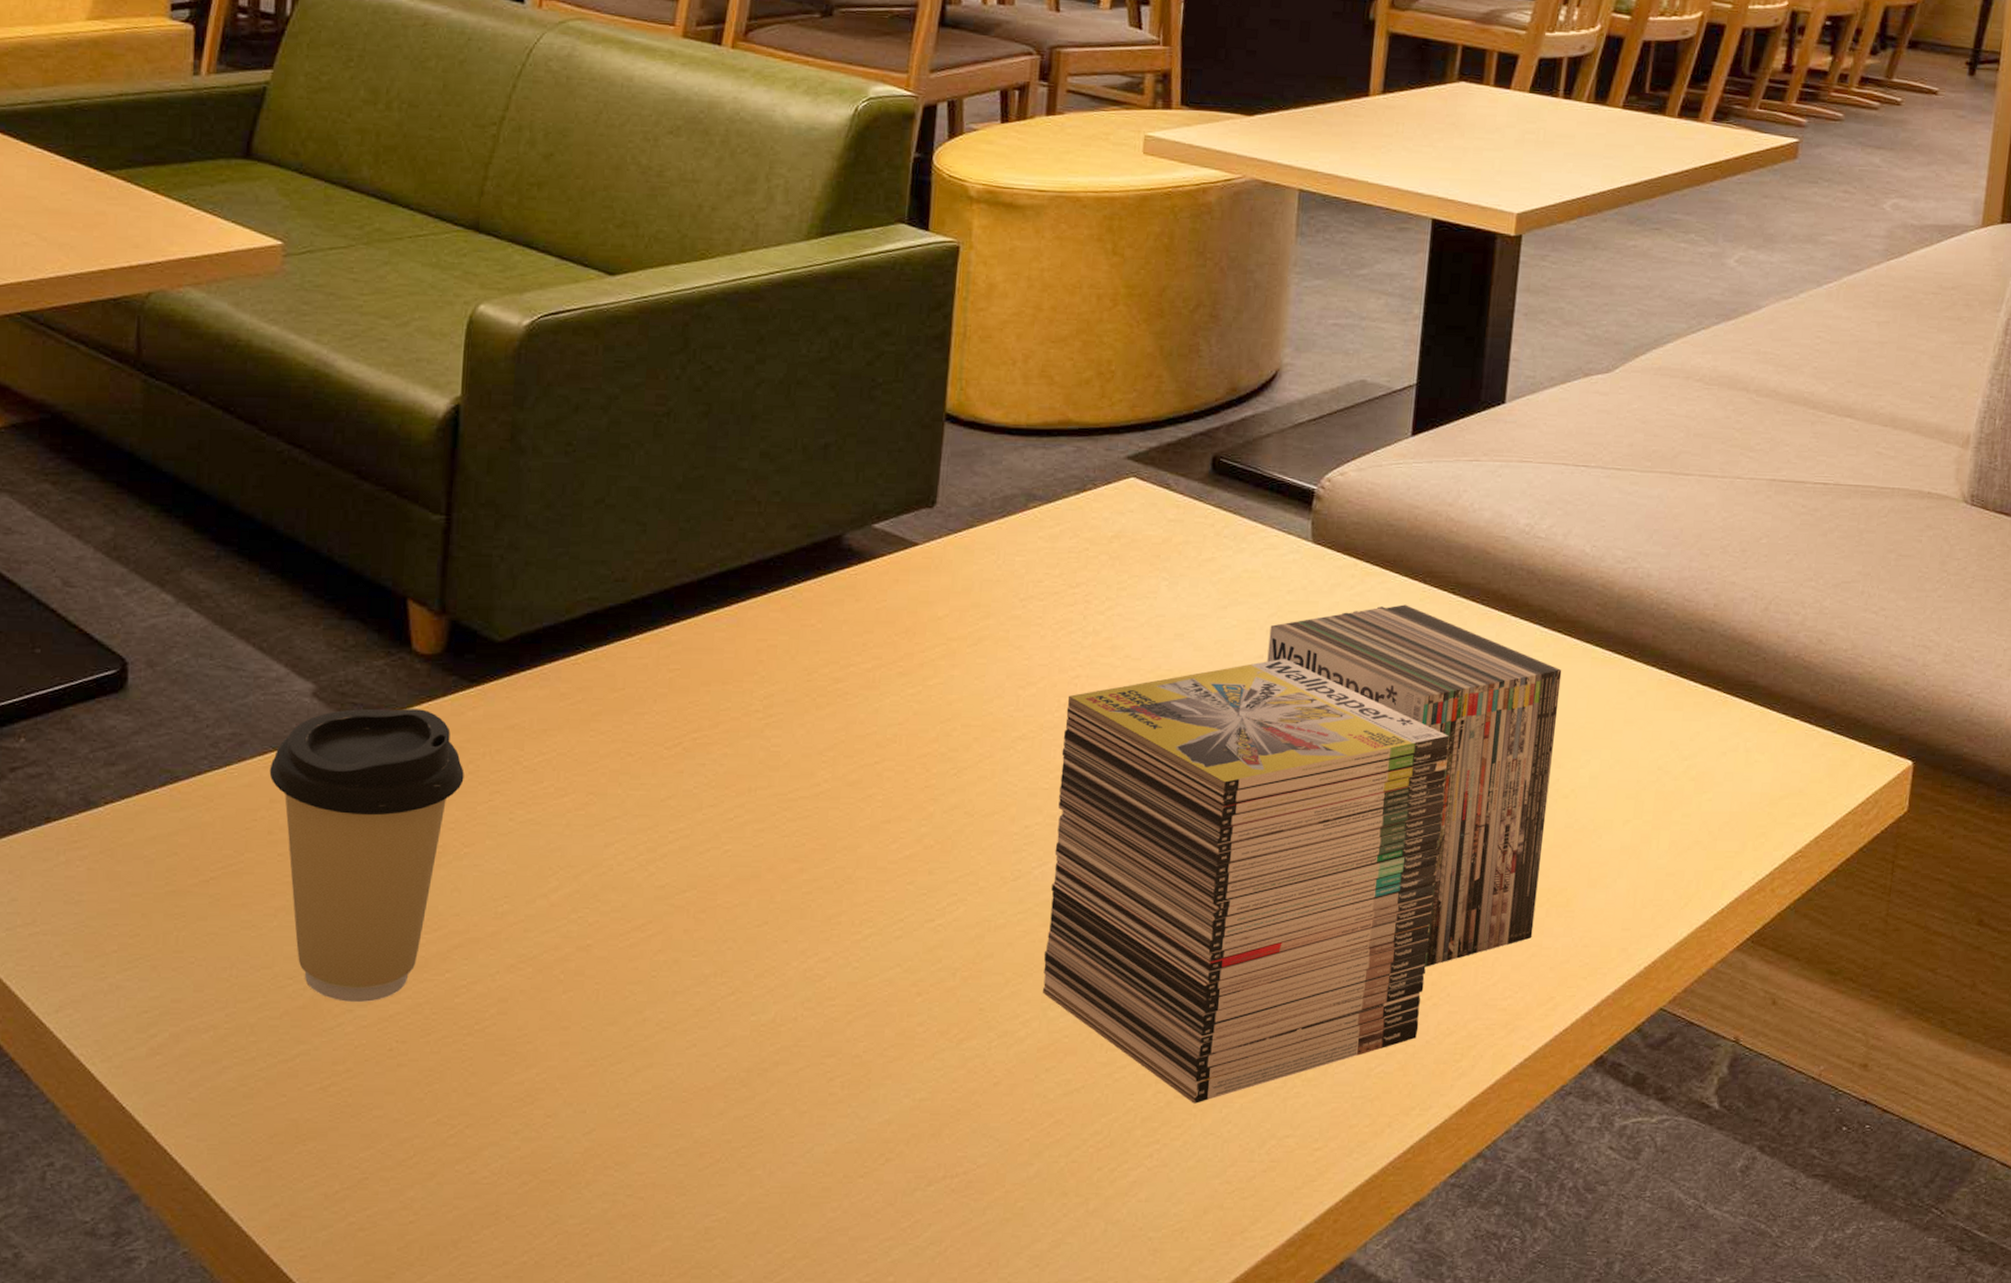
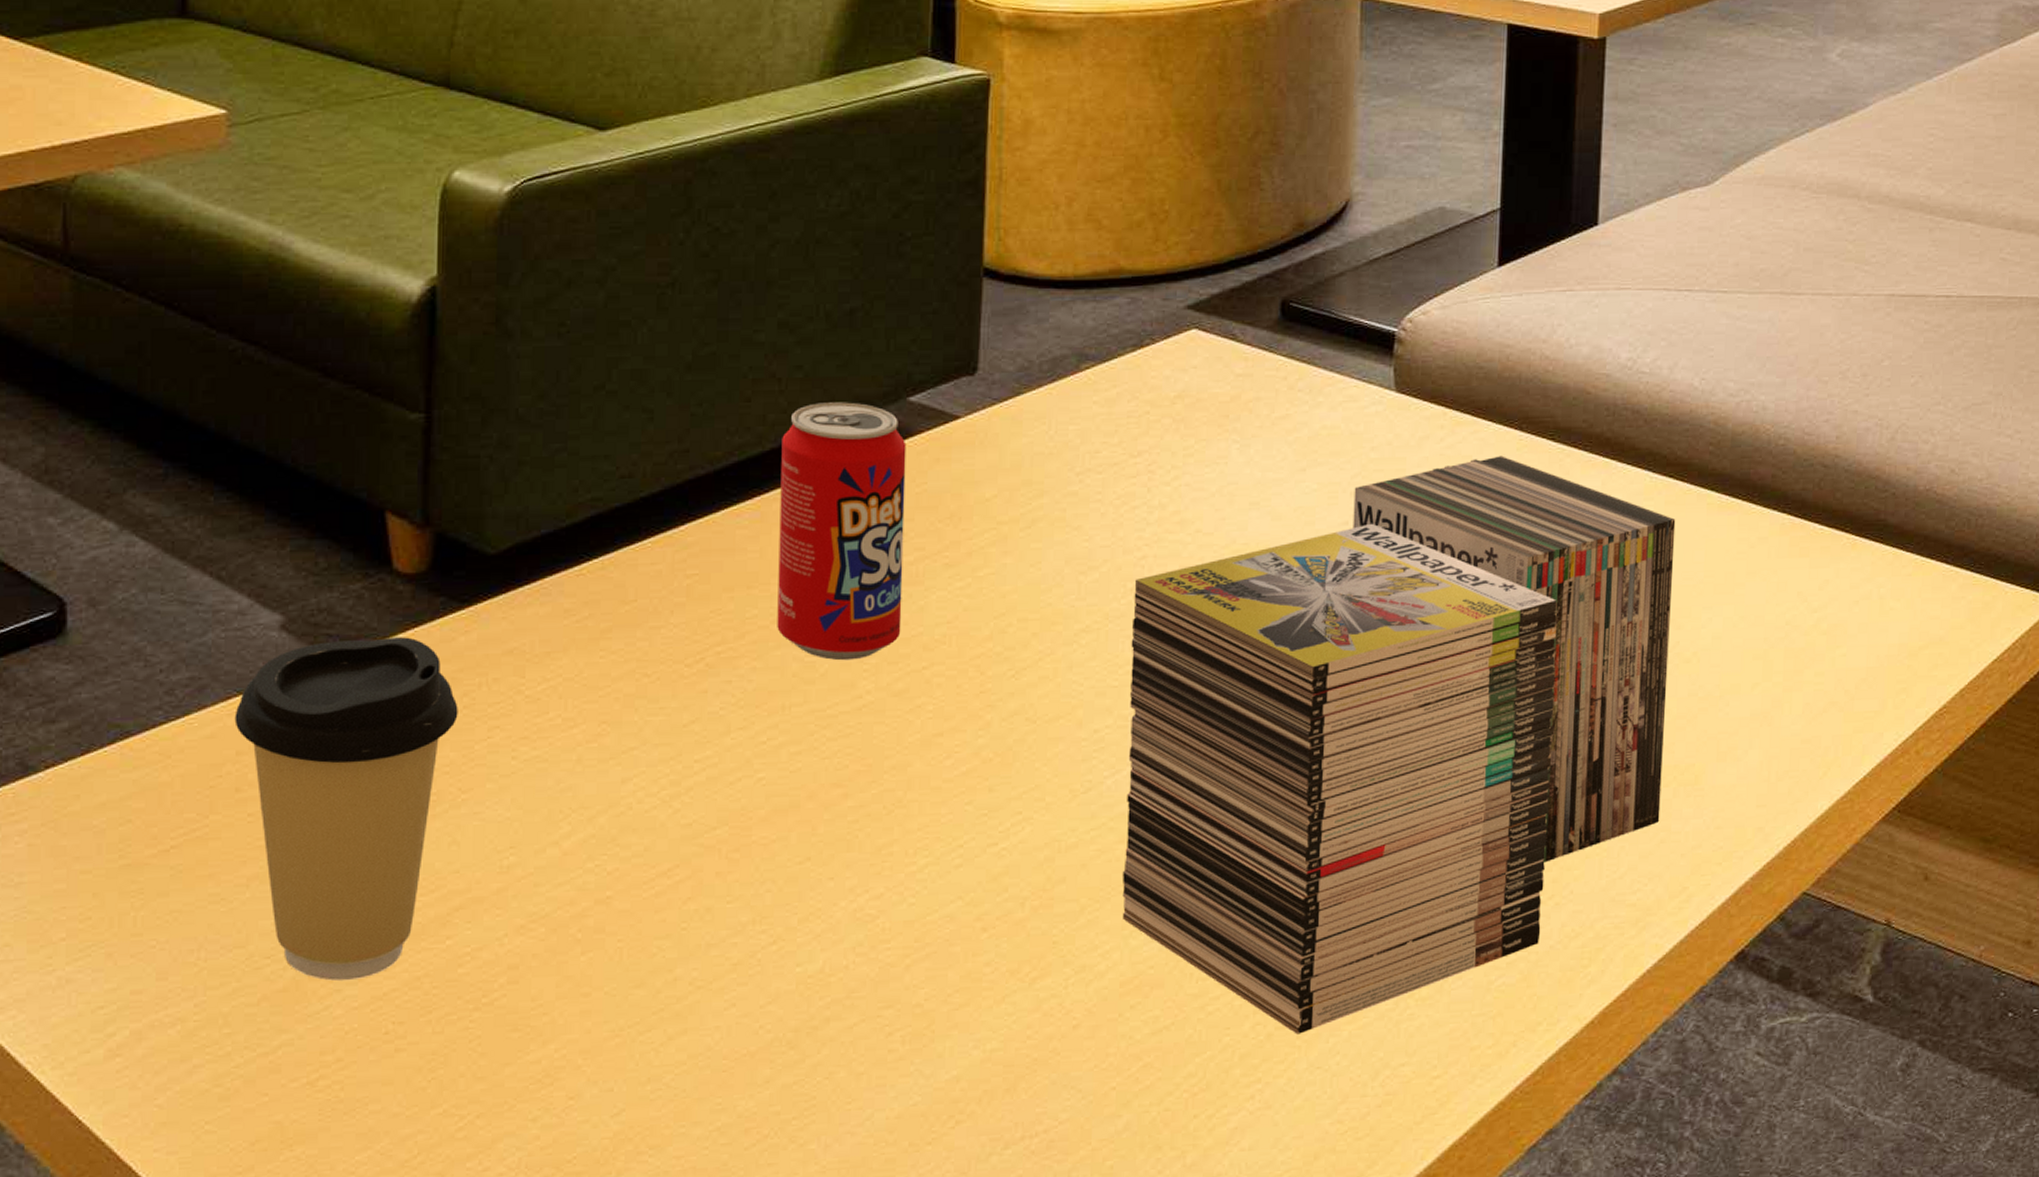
beverage can: none [747,525,870,752] -> present [777,402,907,661]

